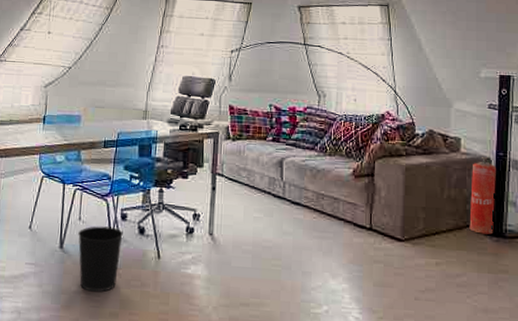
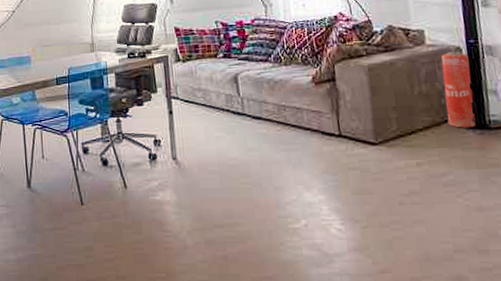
wastebasket: present [78,226,123,292] -> none [43,162,87,228]

